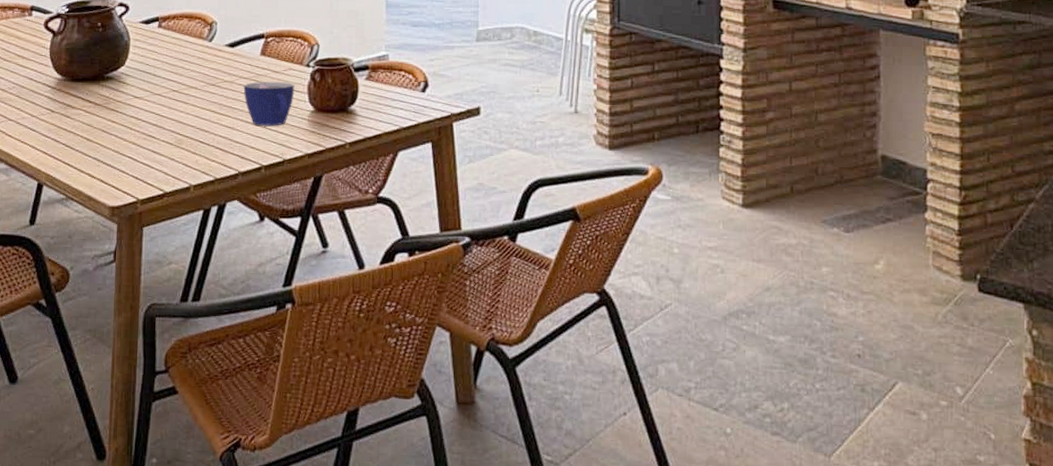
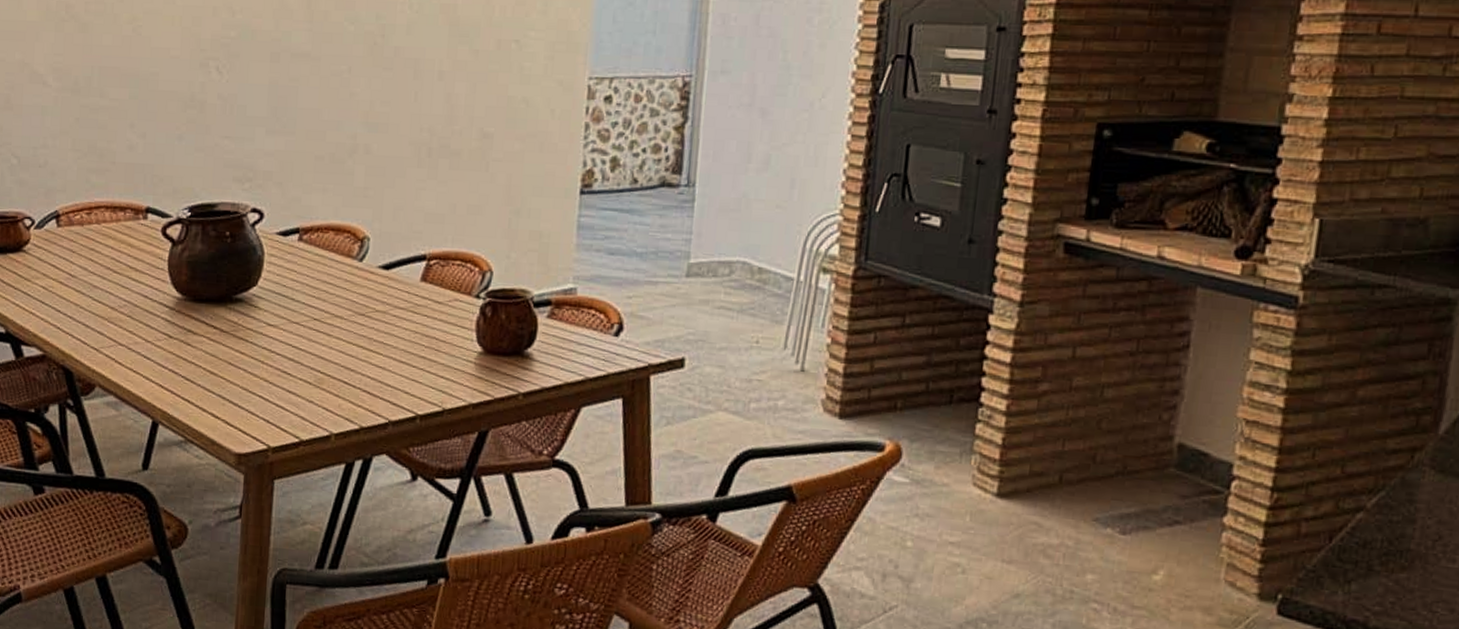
cup: present [243,81,295,126] -> none [398,313,461,368]

